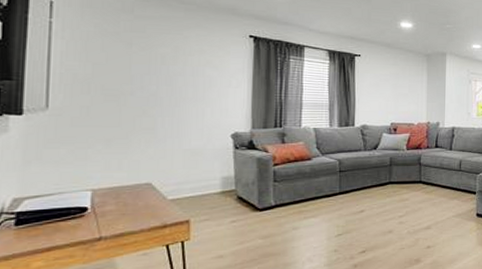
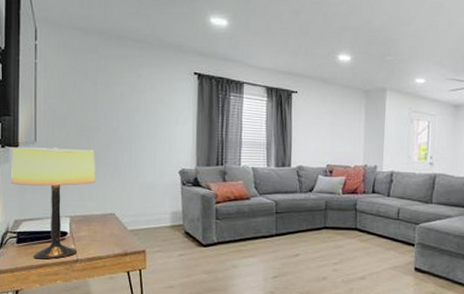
table lamp: none [10,114,128,242] -> present [11,147,96,260]

